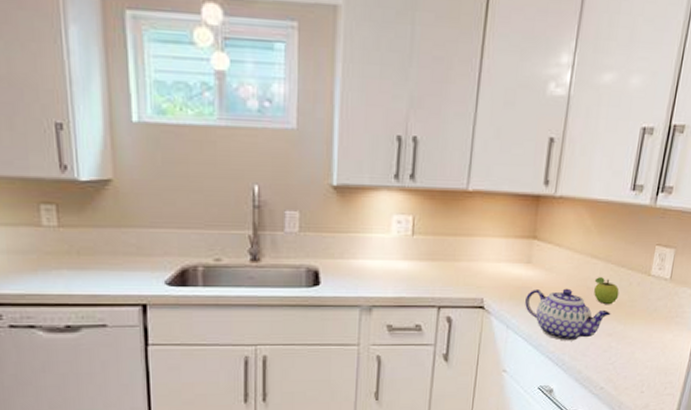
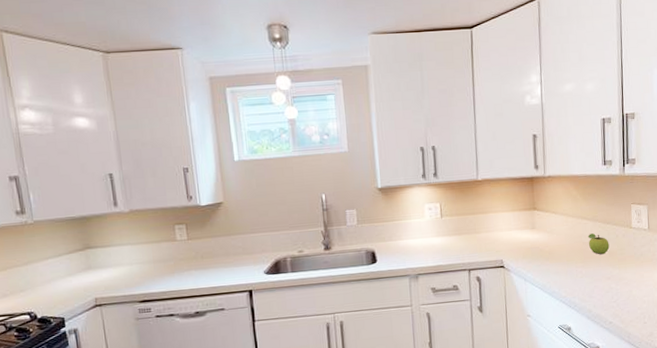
teapot: present [525,288,611,341] -> none [536,245,606,287]

